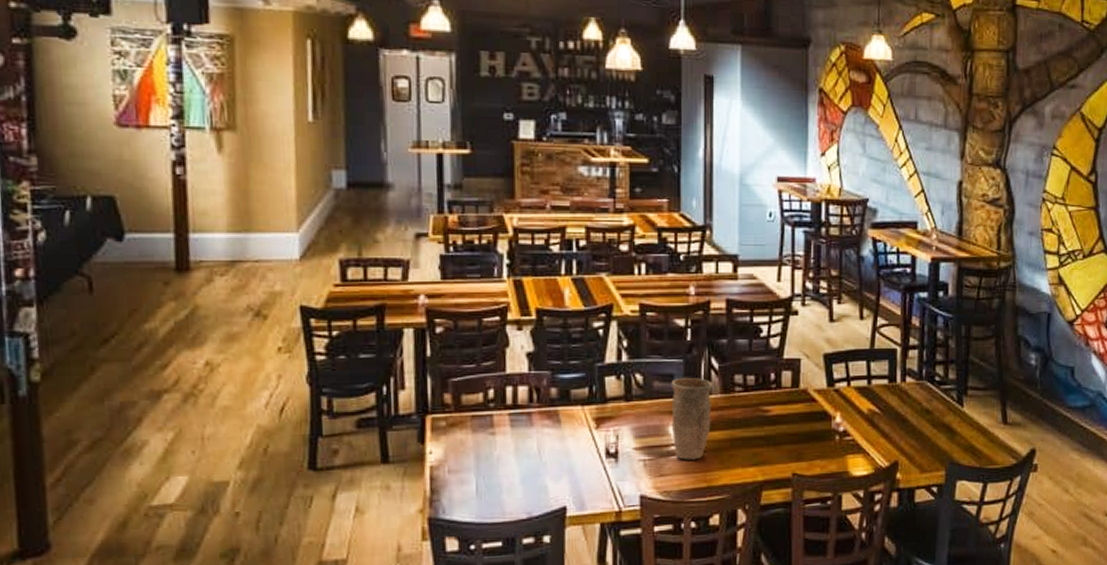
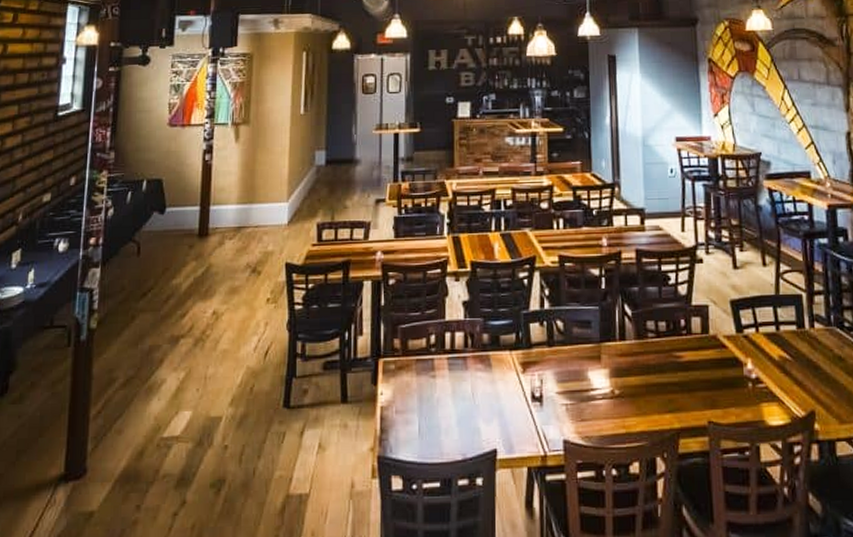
vase: present [671,377,714,460] -> none [588,323,628,405]

